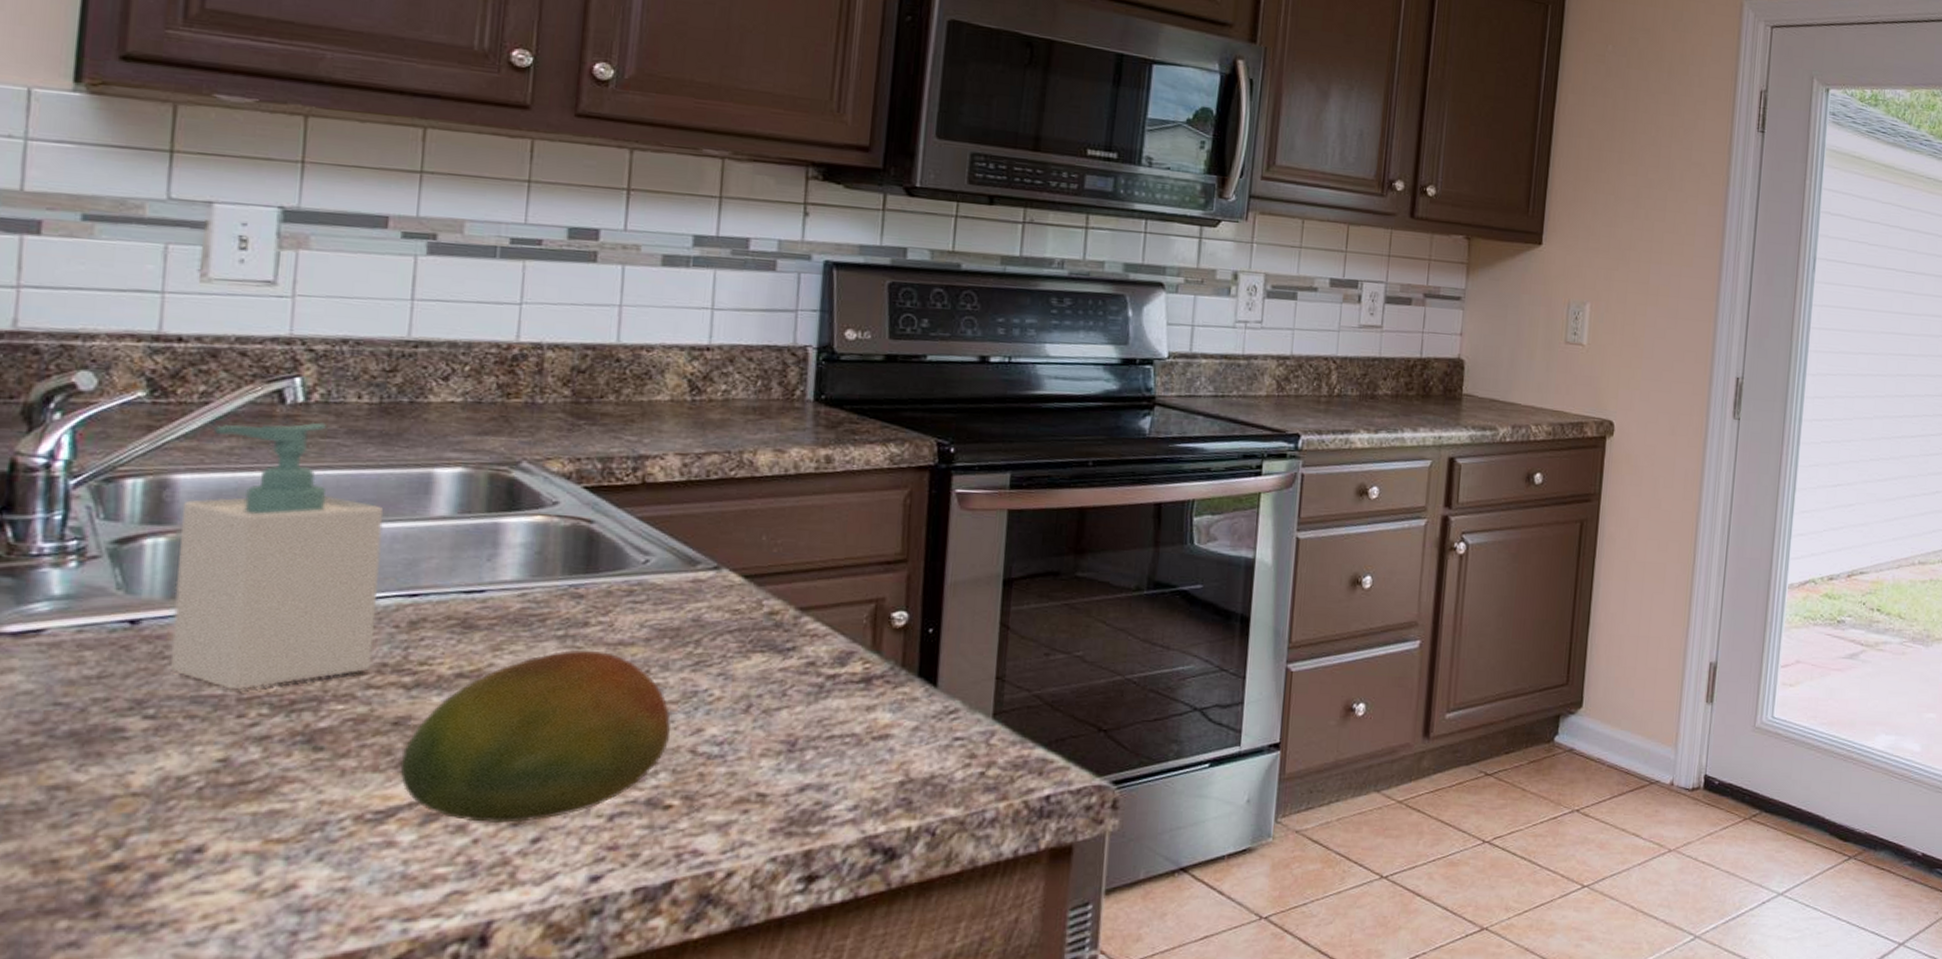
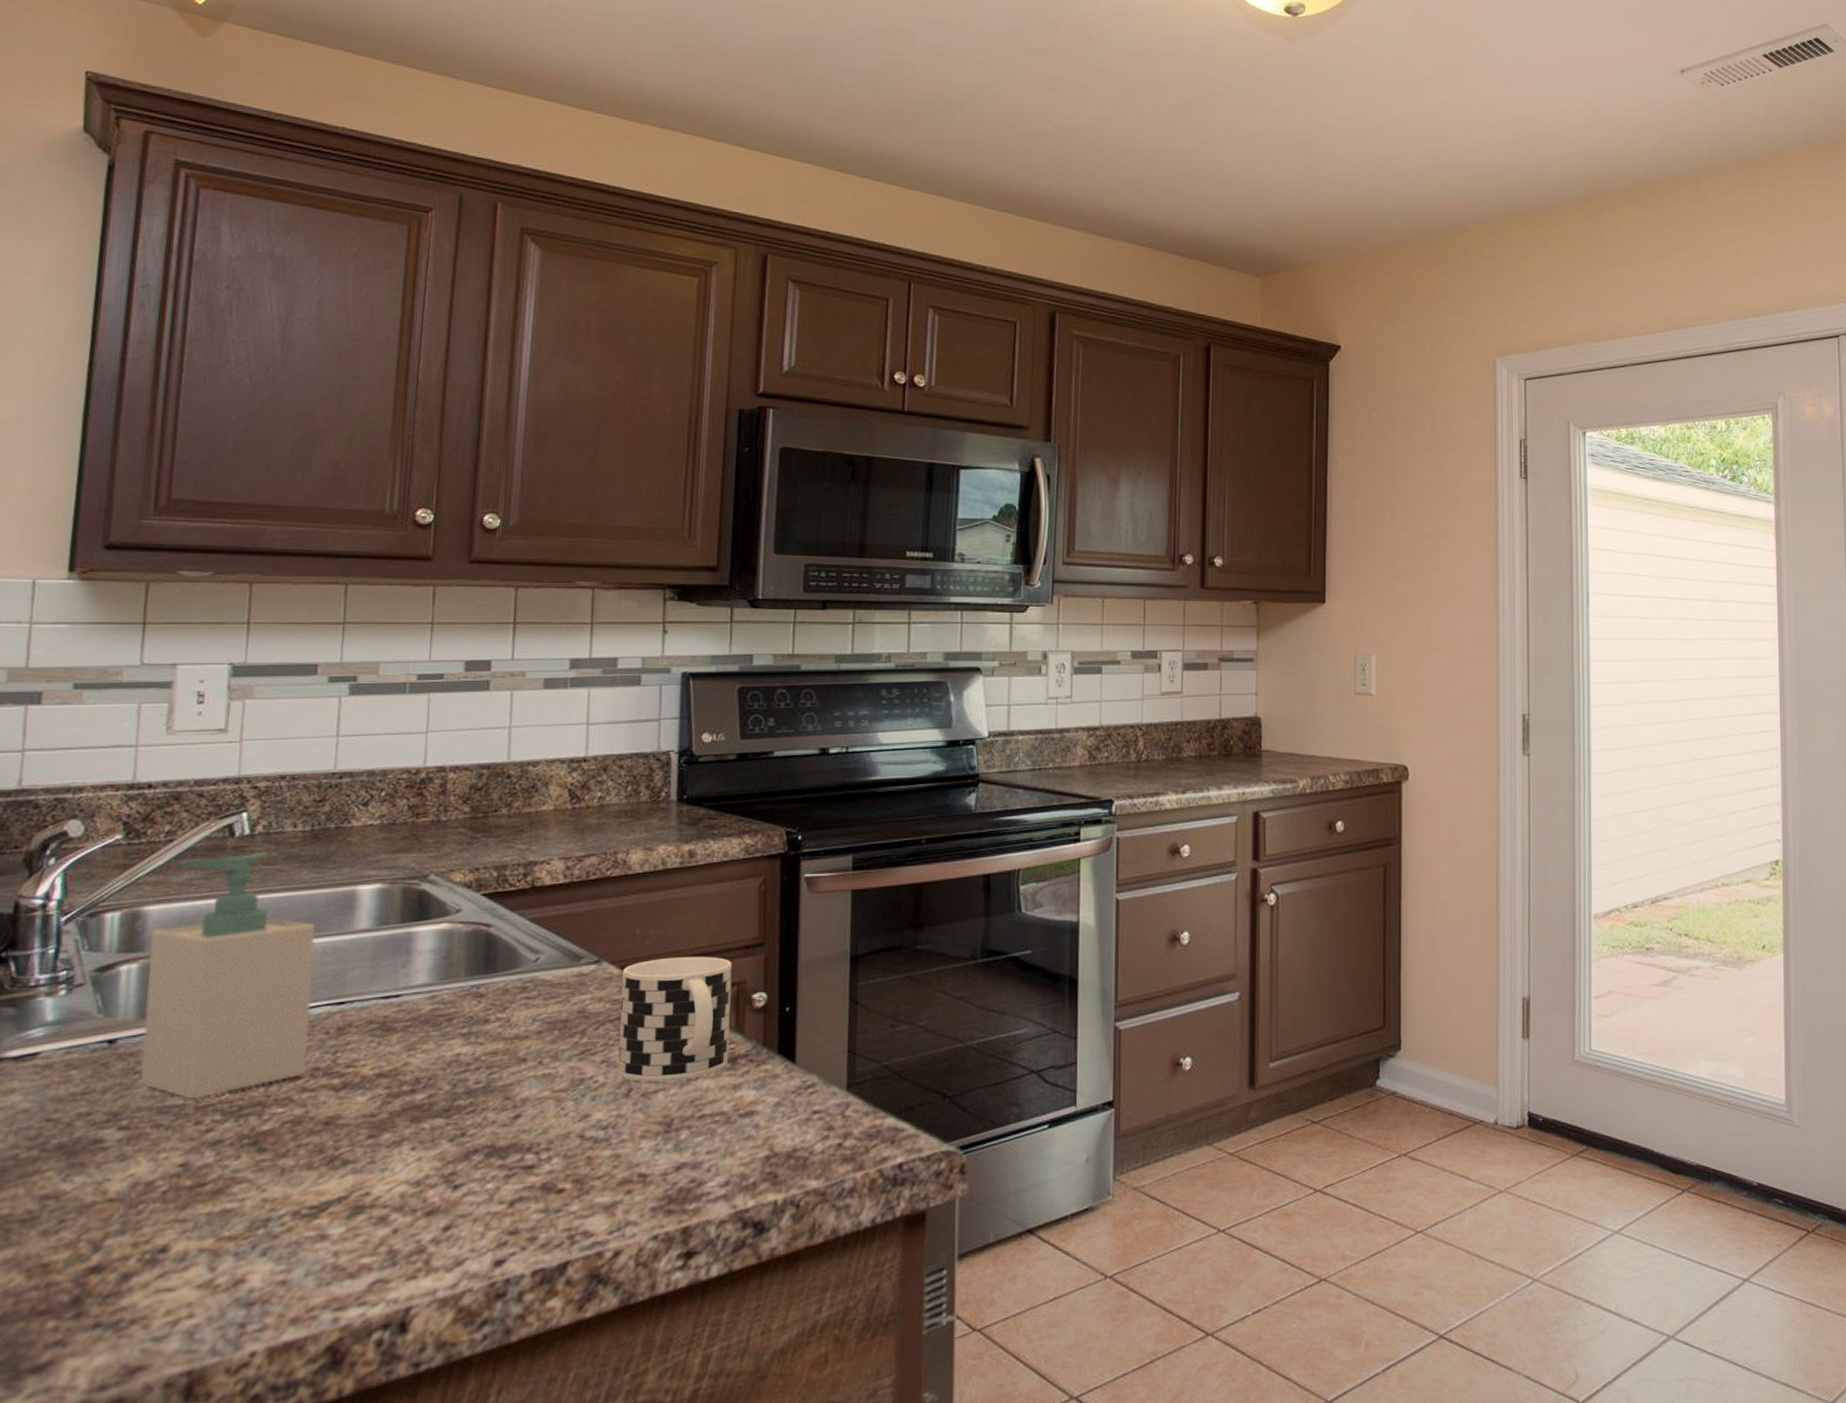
fruit: present [400,650,671,823] -> none [330,1045,562,1213]
cup: none [736,568,871,699] -> present [618,956,732,1082]

